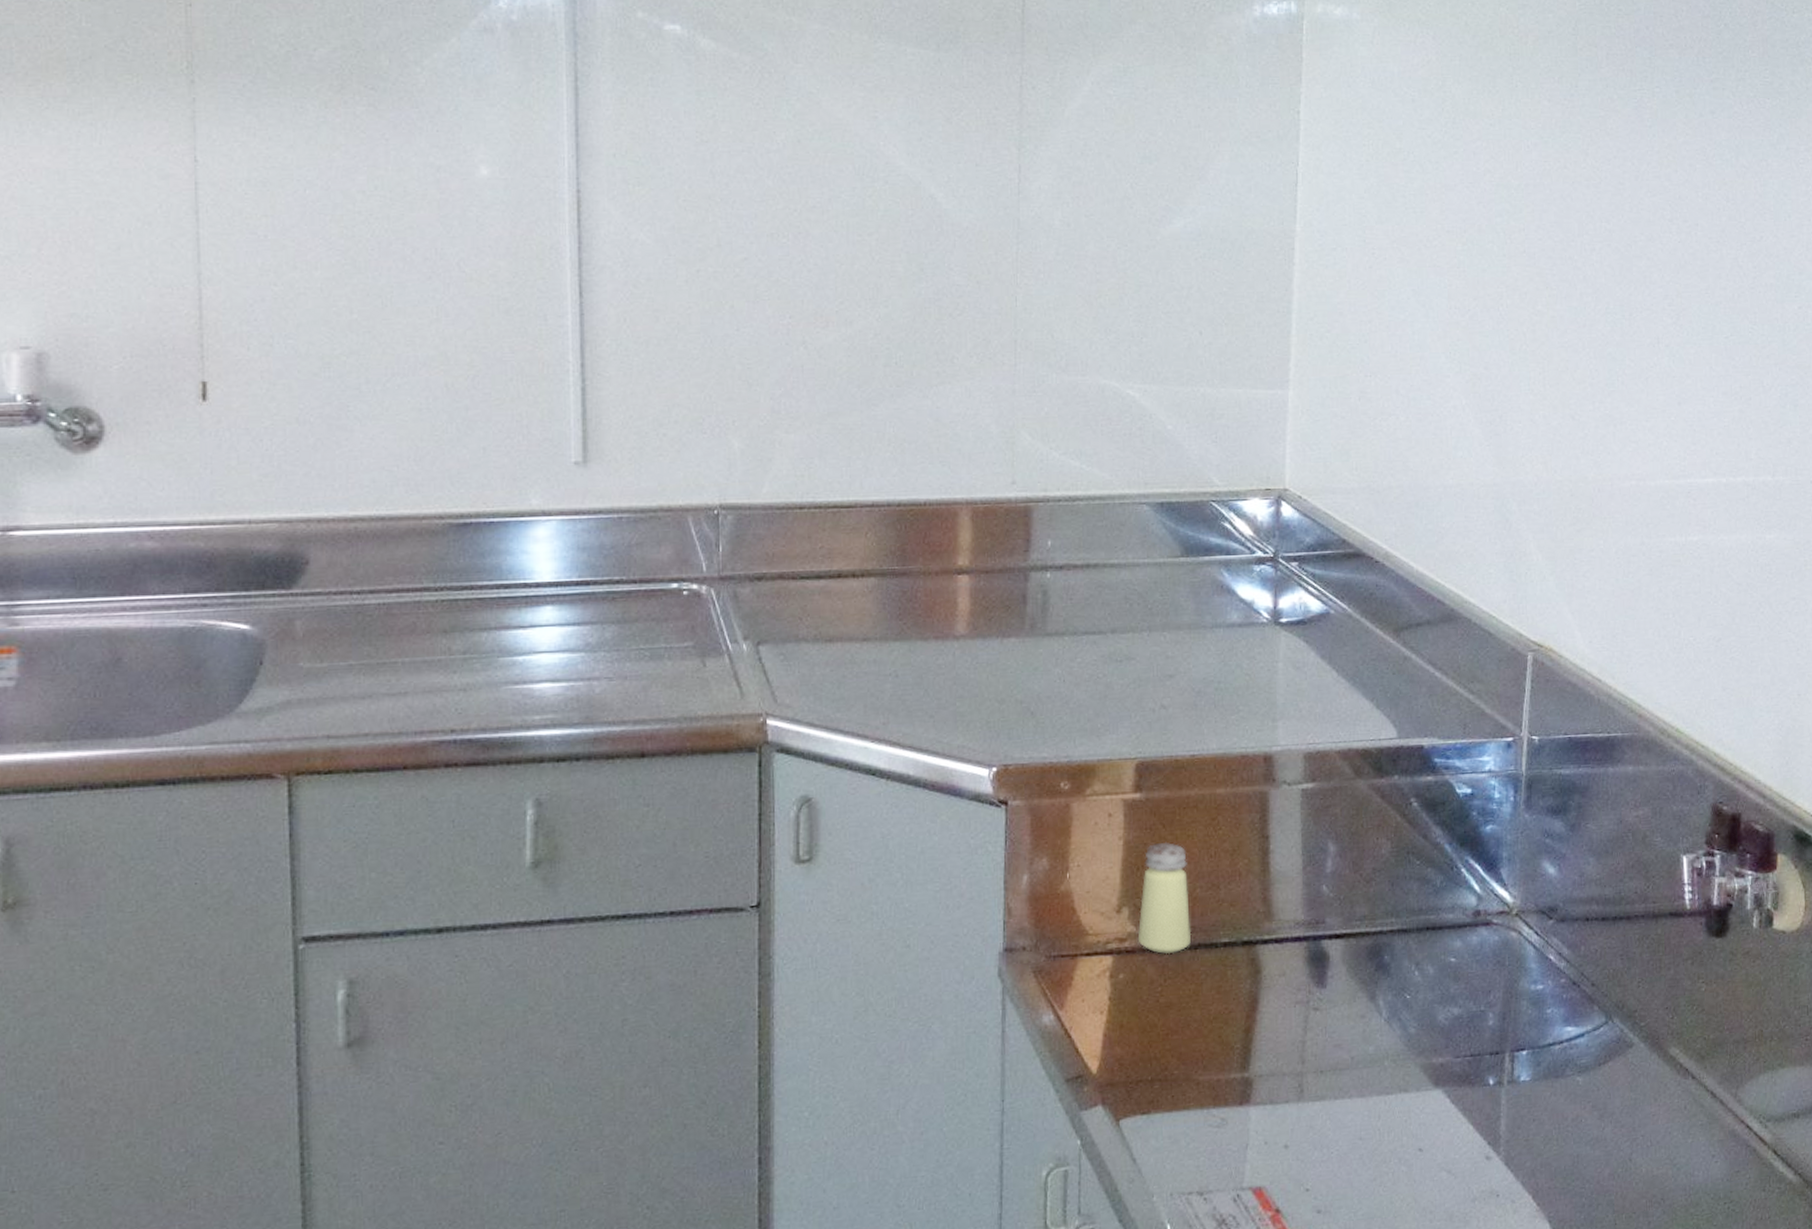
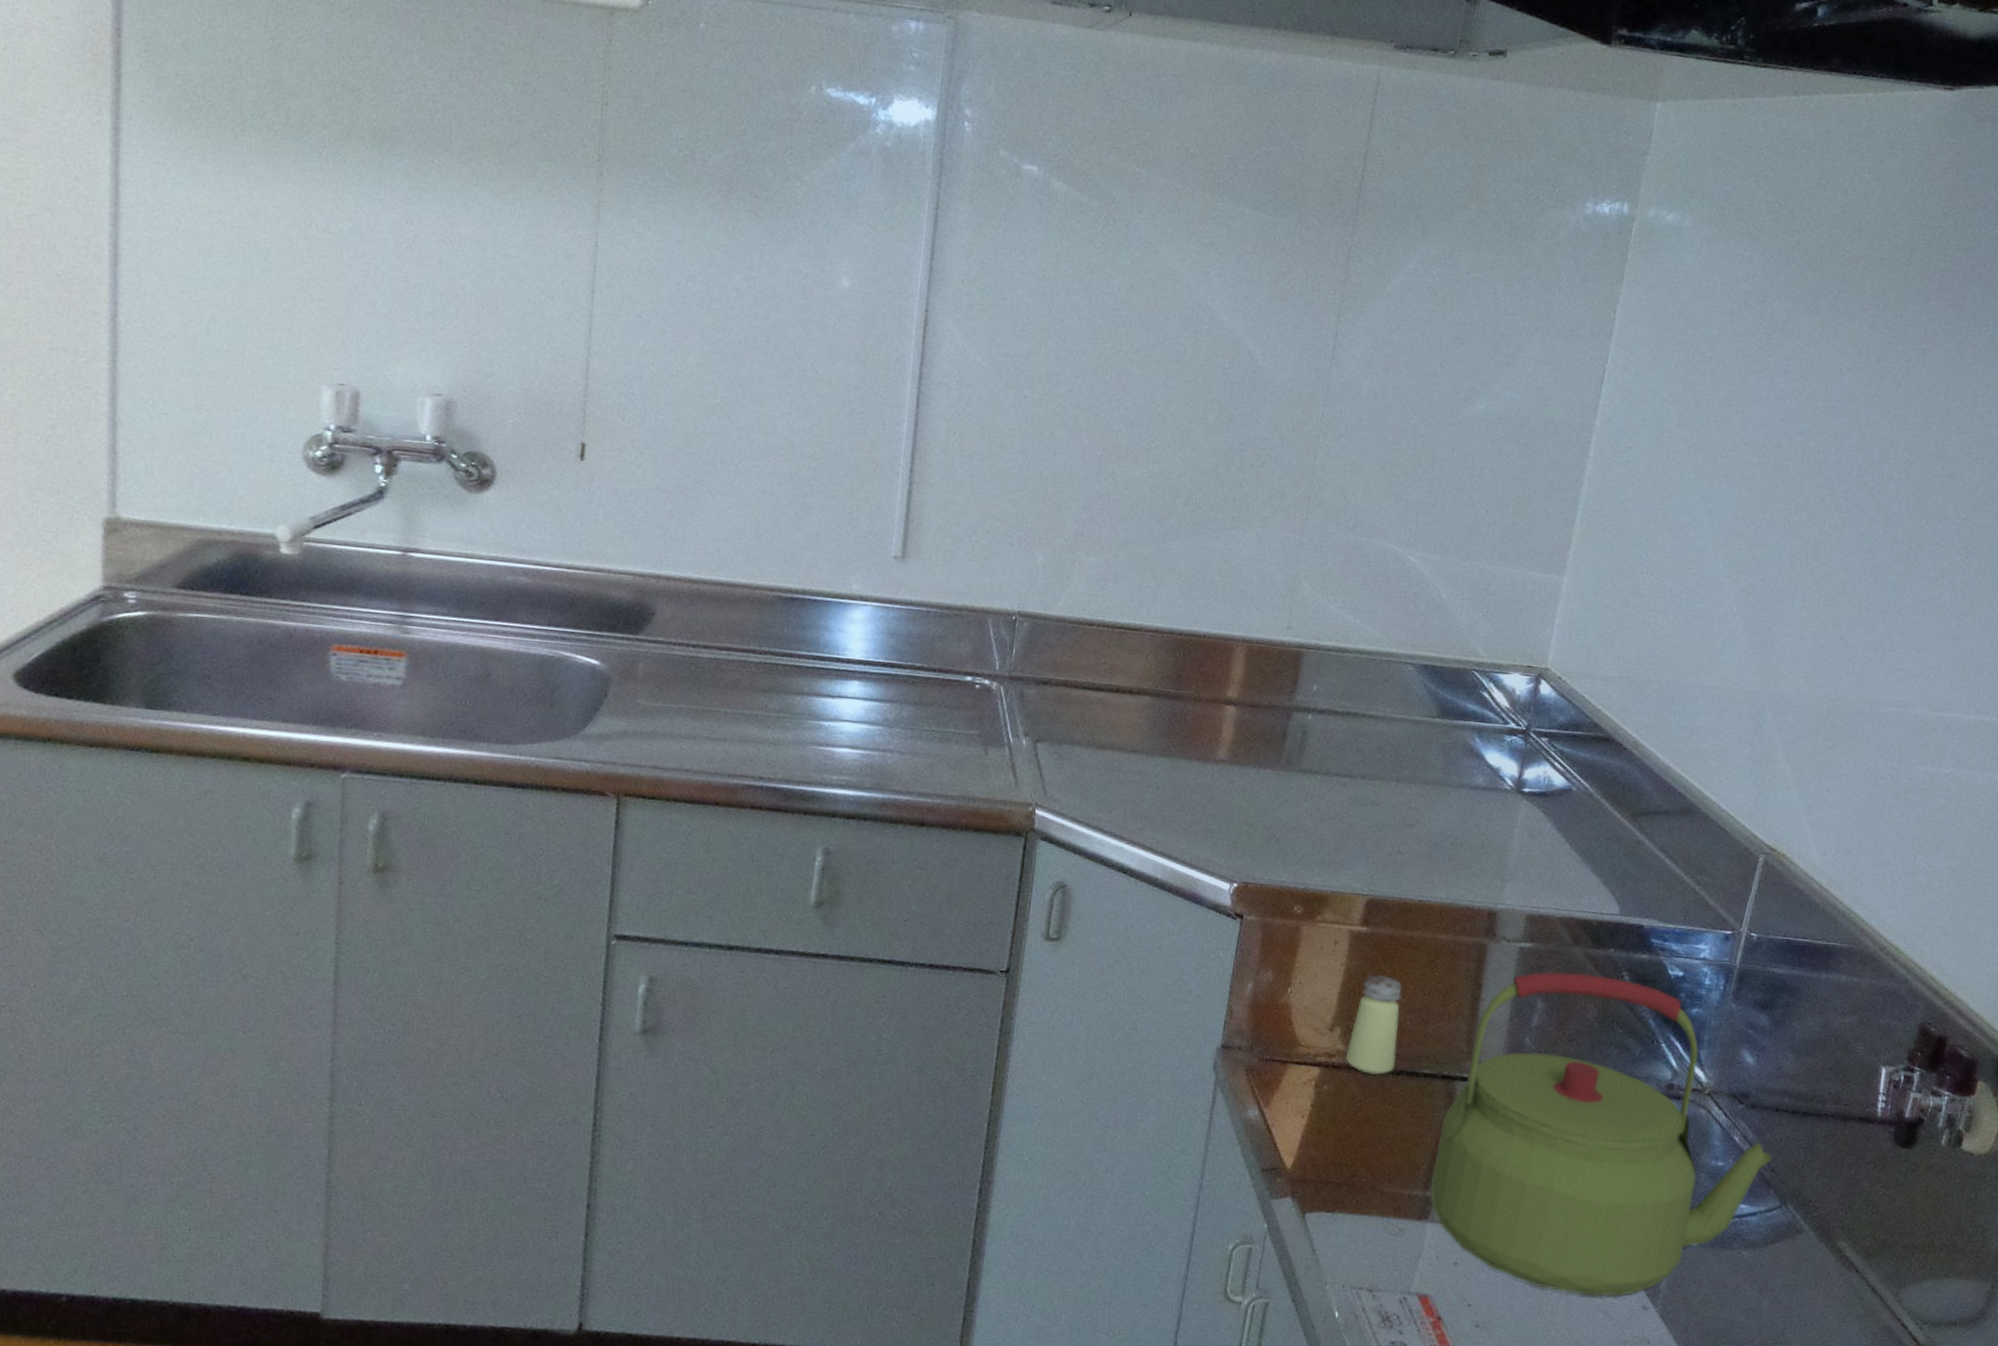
kettle: none [1246,806,1591,1157] -> present [1430,971,1773,1297]

